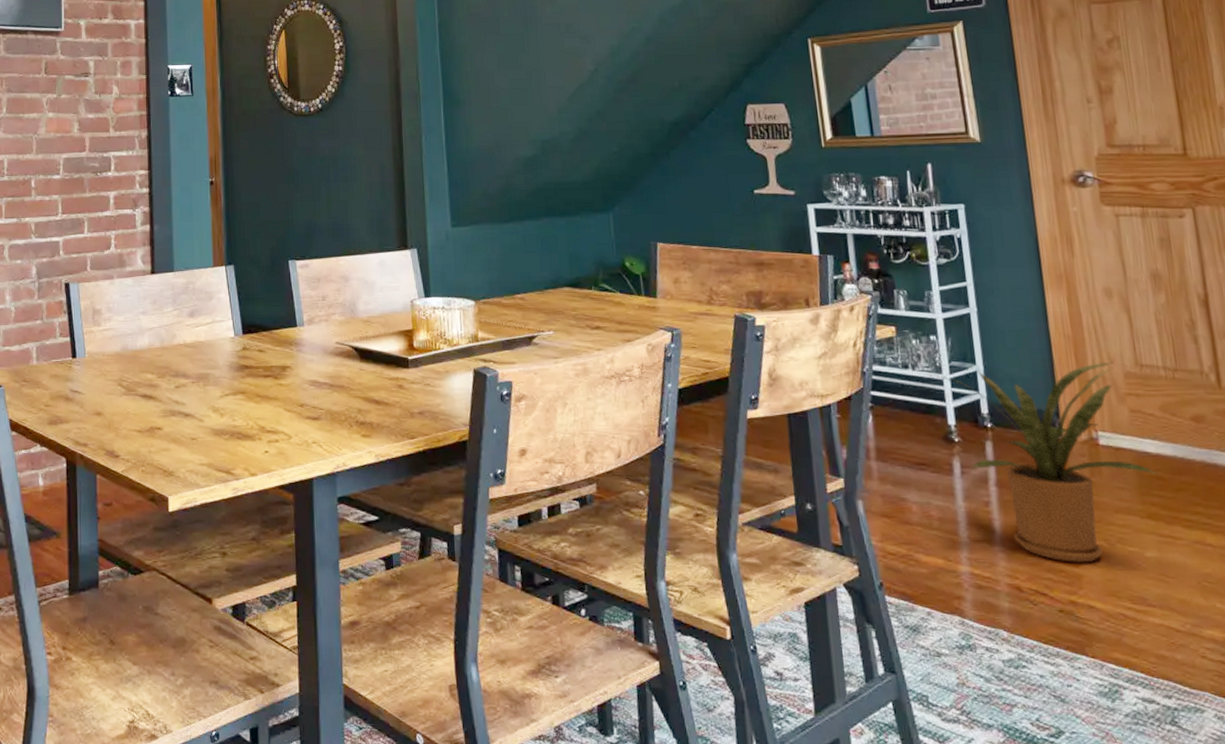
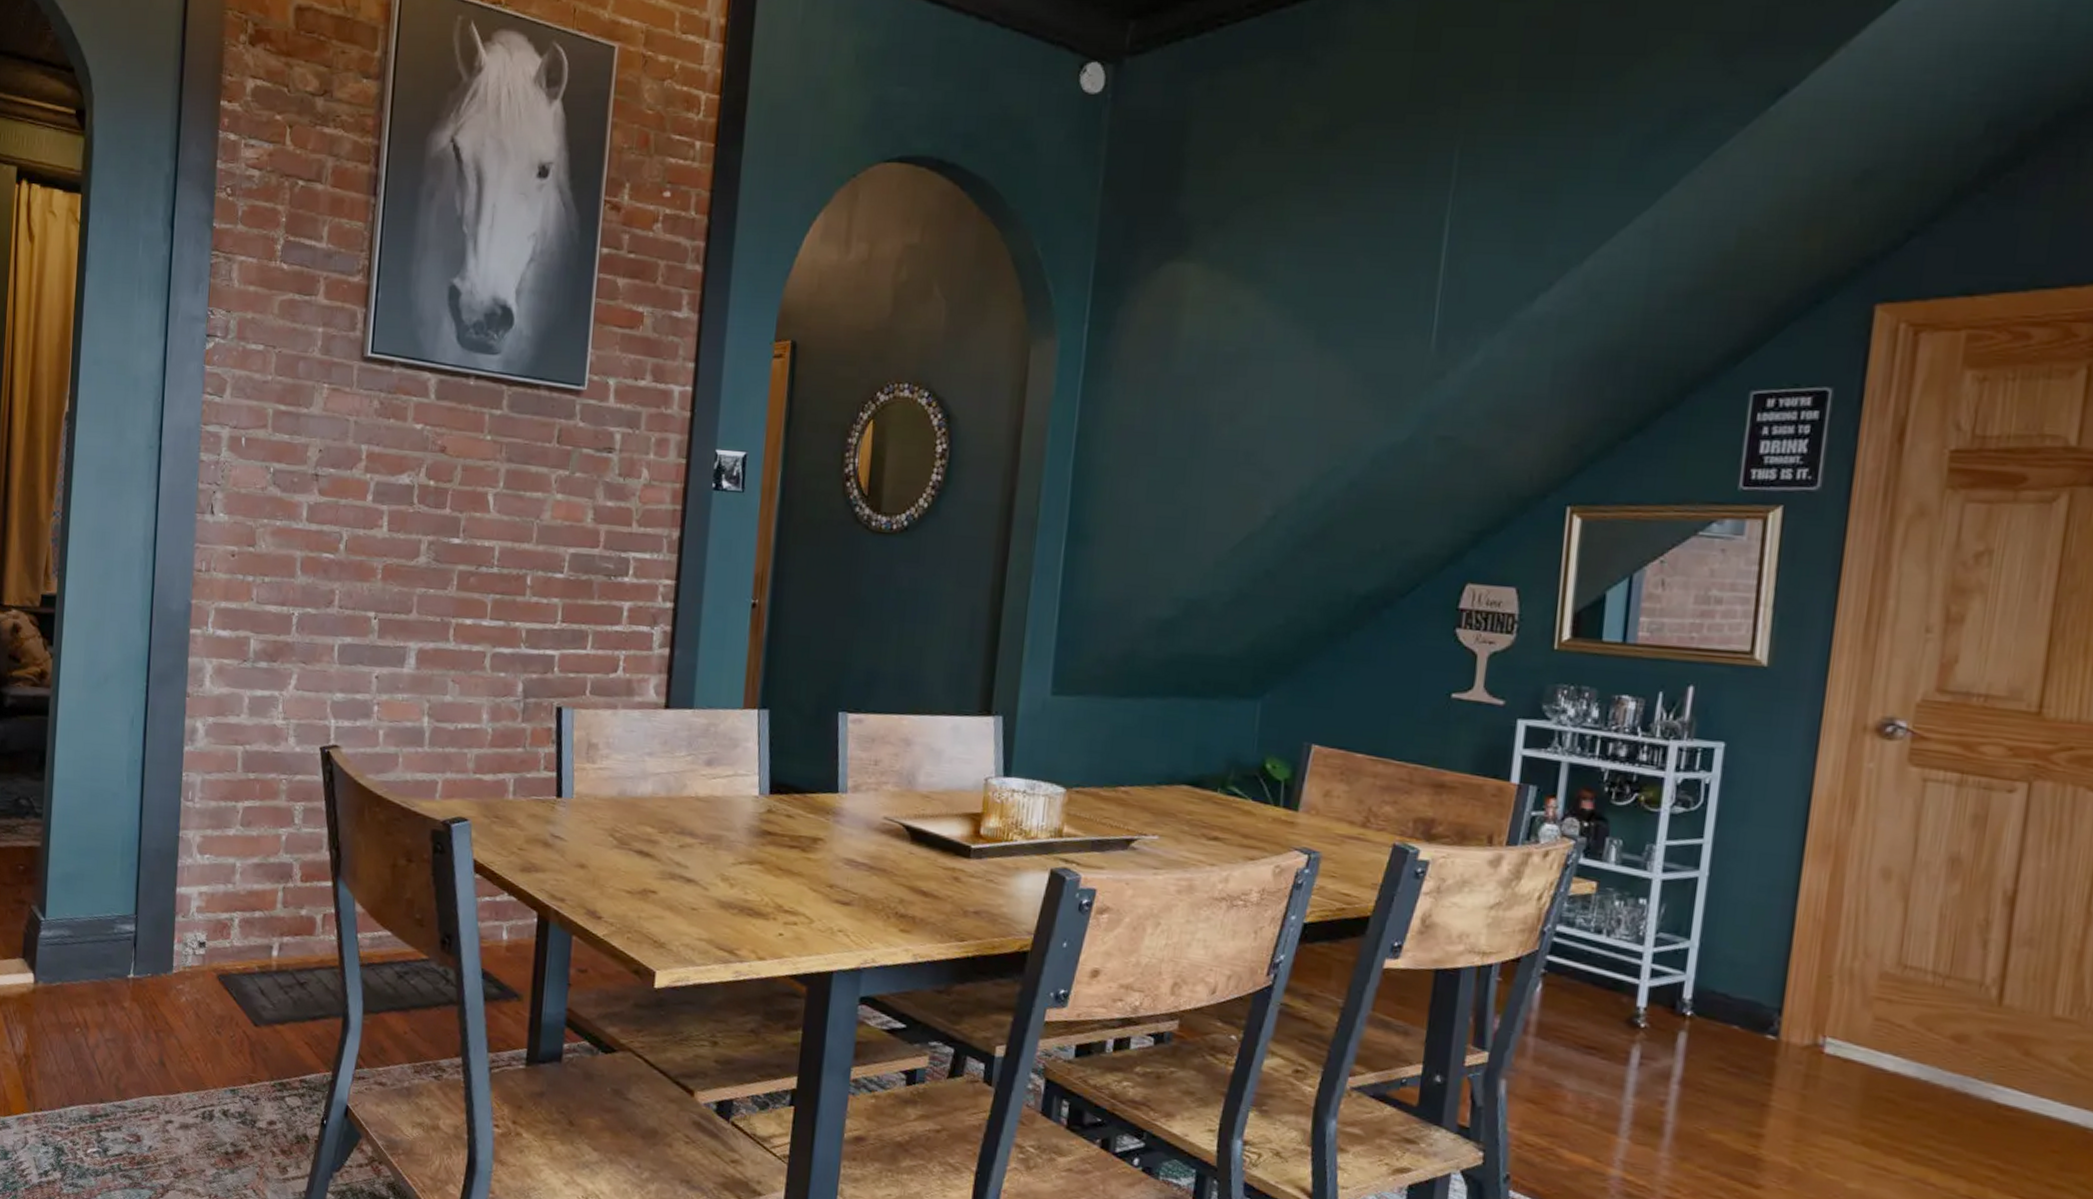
house plant: present [926,362,1160,563] -> none [1623,943,1892,1185]

